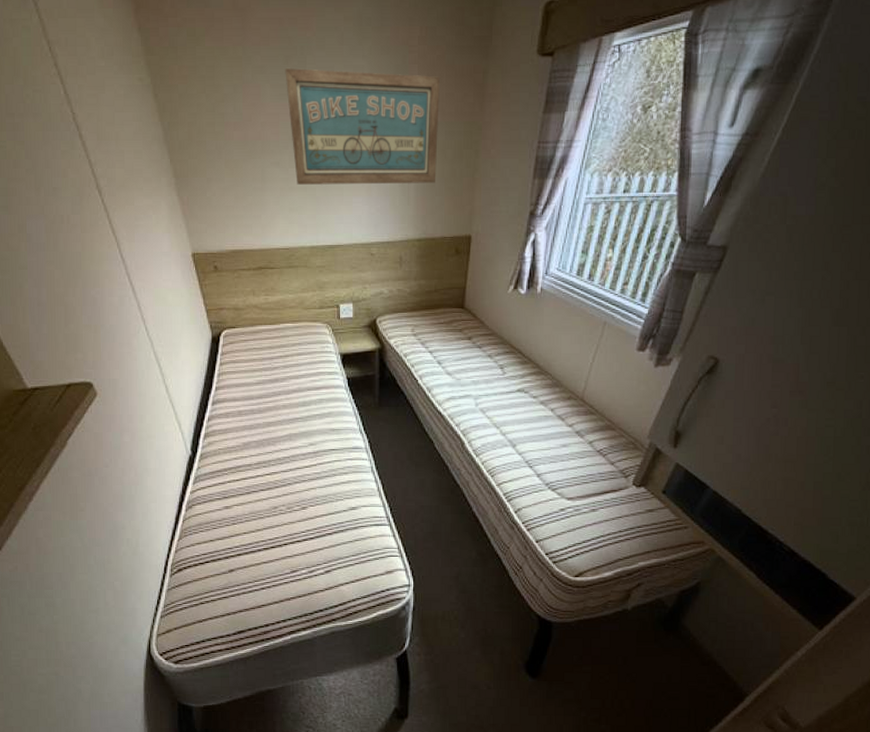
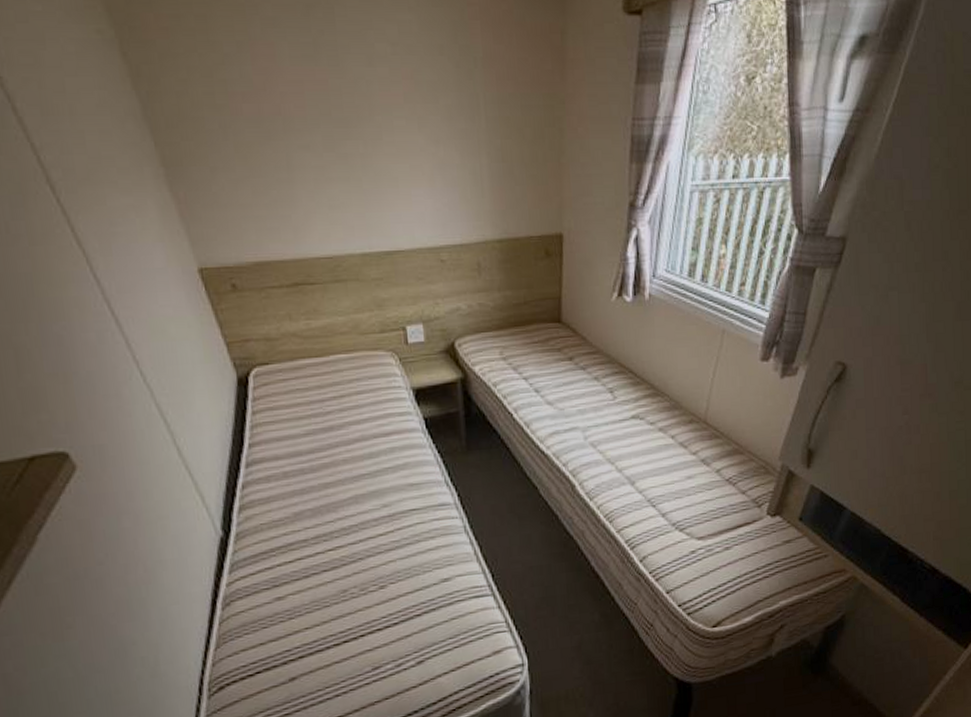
wall art: present [285,68,440,185] -> none [306,21,514,174]

